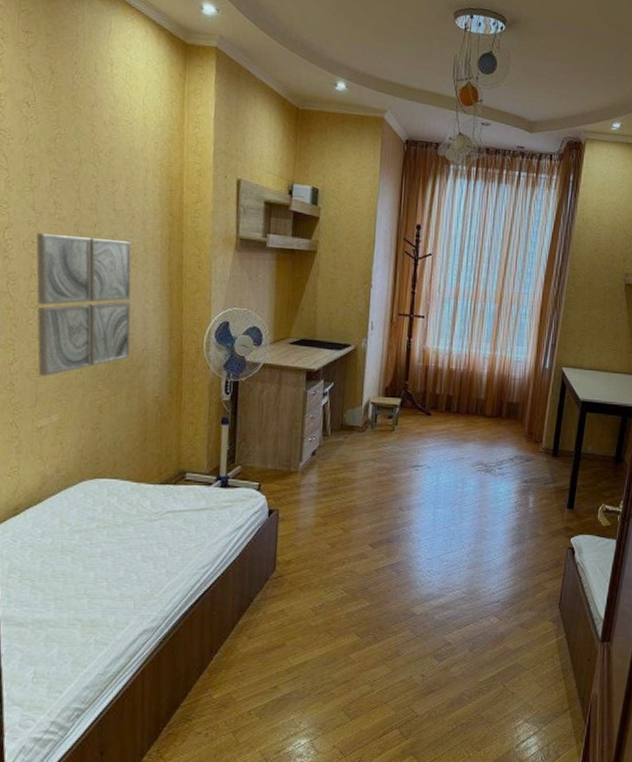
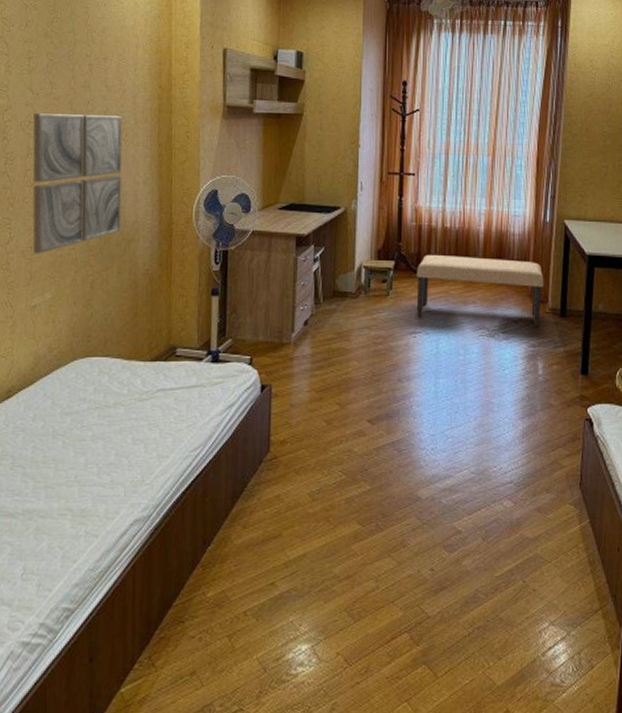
bench: none [419,394,540,465] -> present [416,255,544,328]

